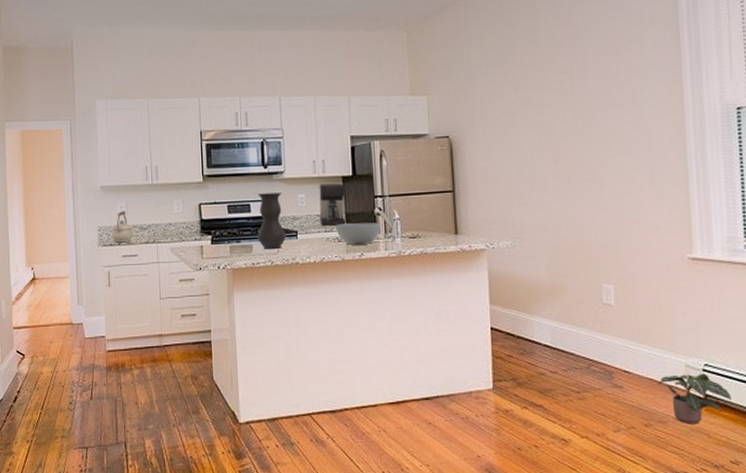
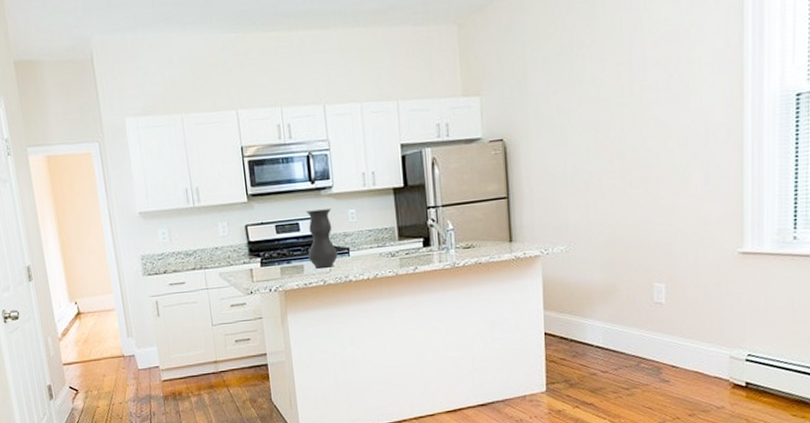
kettle: present [111,210,134,243] -> none [155,236,180,271]
coffee maker: present [319,183,346,227] -> none [369,195,399,243]
bowl: present [335,222,381,245] -> none [388,234,435,259]
potted plant: present [658,373,731,425] -> none [703,362,770,412]

